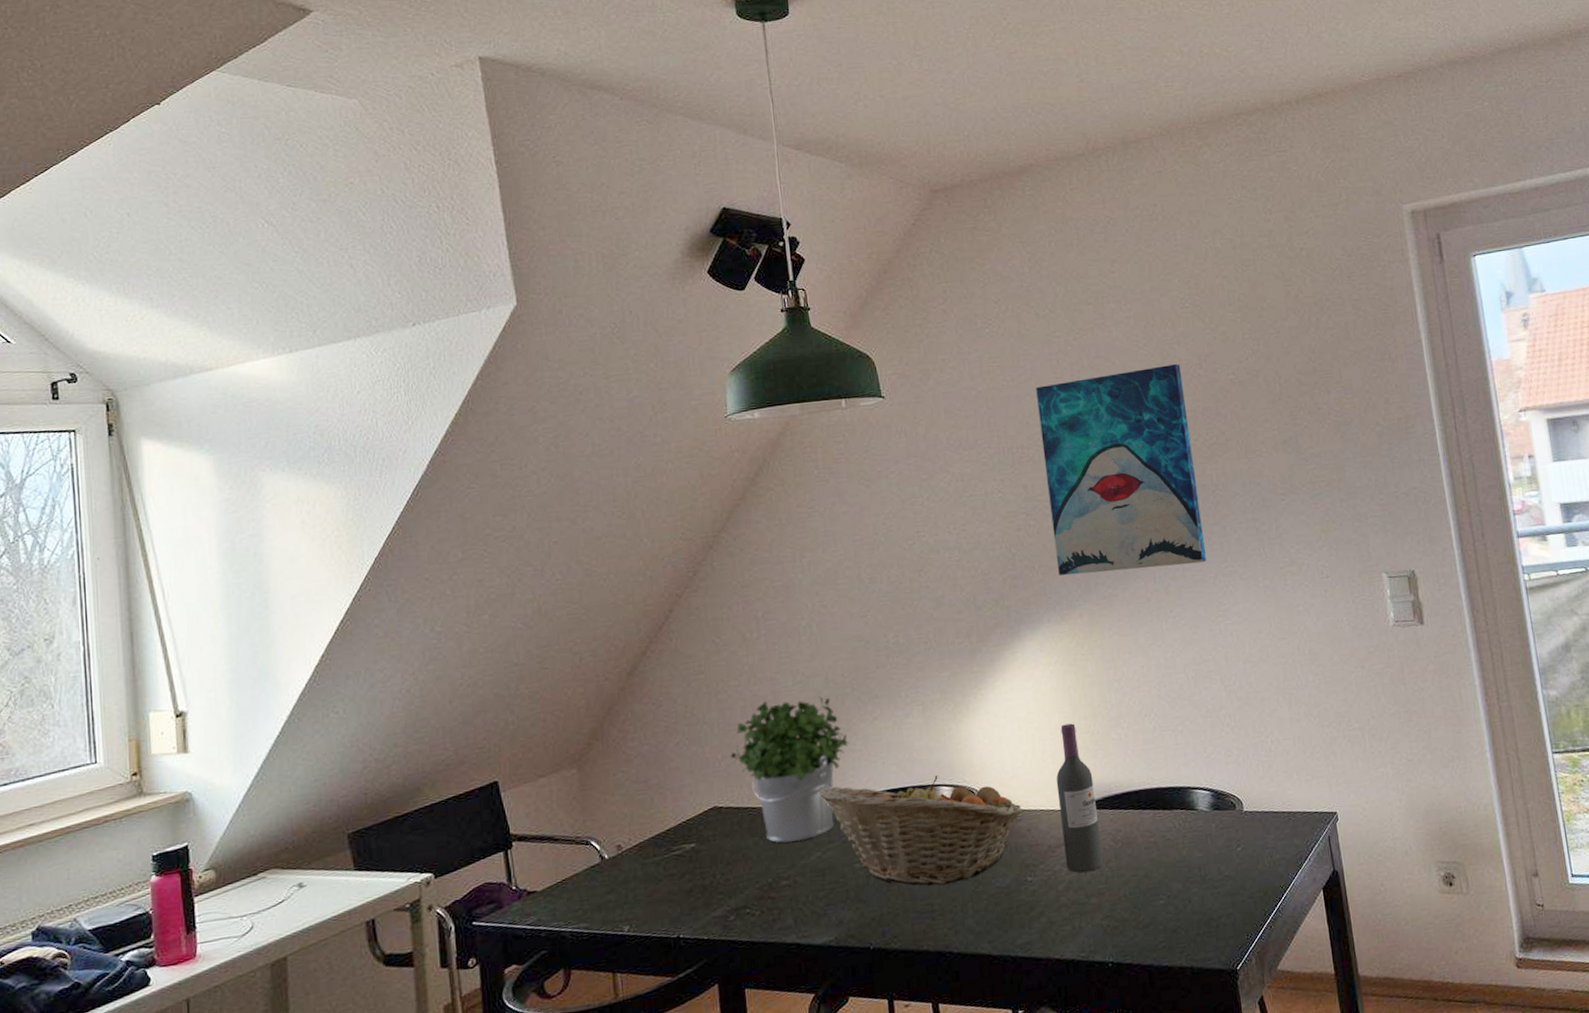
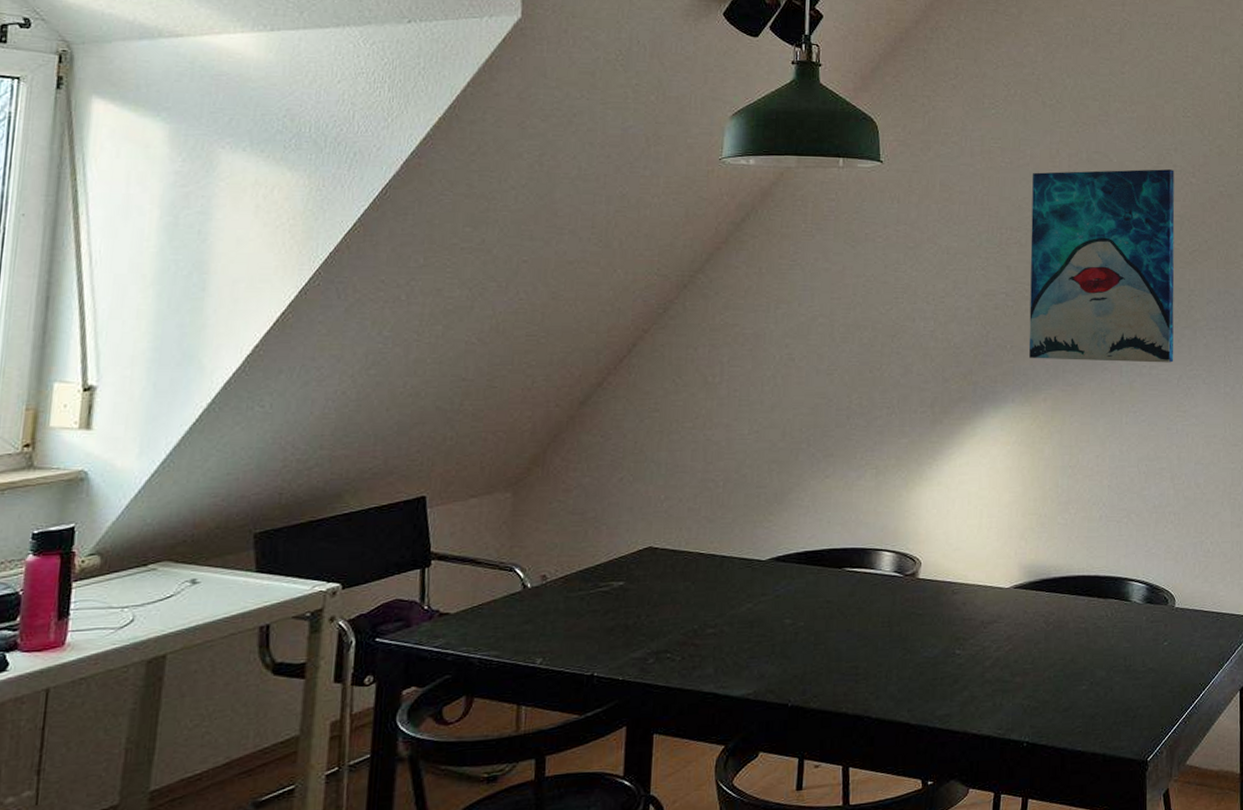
potted plant: present [730,696,850,843] -> none [674,447,798,592]
fruit basket: present [818,775,1023,886] -> none [758,539,961,650]
wine bottle: present [1056,723,1104,873] -> none [996,503,1034,652]

